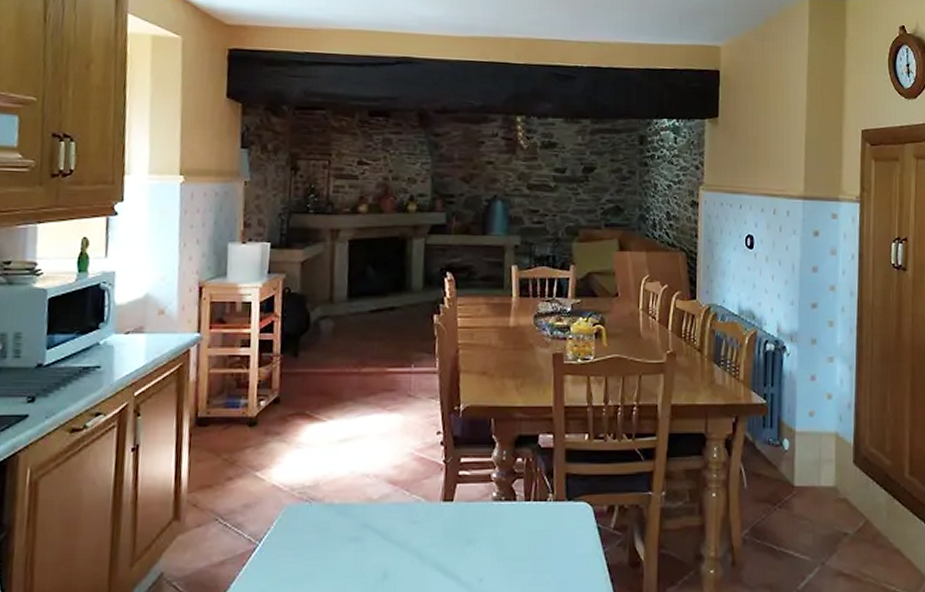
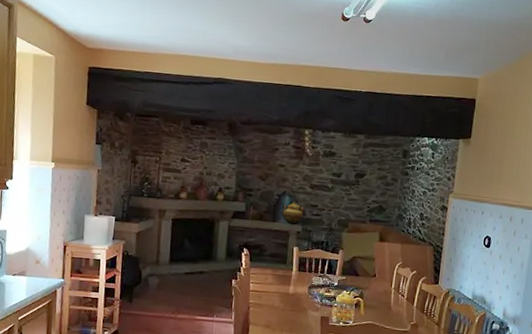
ceramic pot: none [494,207,521,238] -> present [282,201,304,225]

